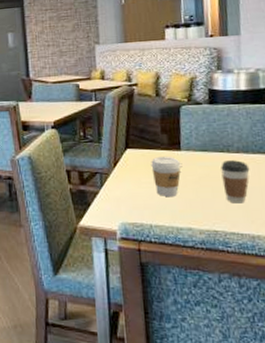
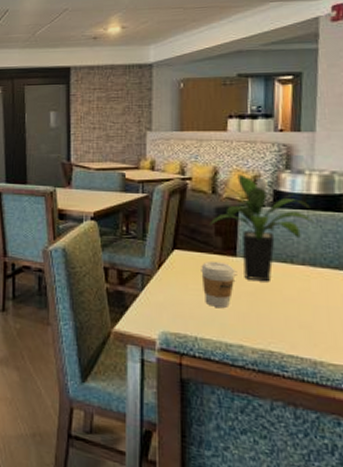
potted plant: none [156,77,245,171] -> present [209,174,315,282]
coffee cup: present [221,160,250,204] -> none [282,272,316,323]

